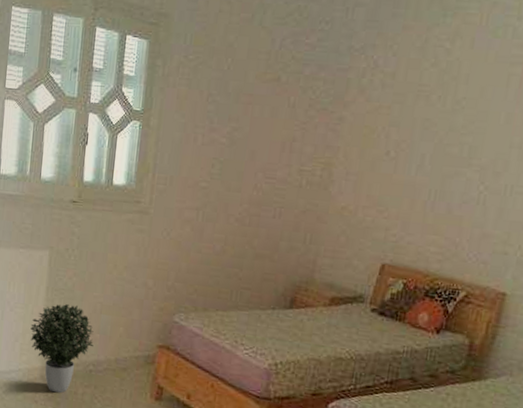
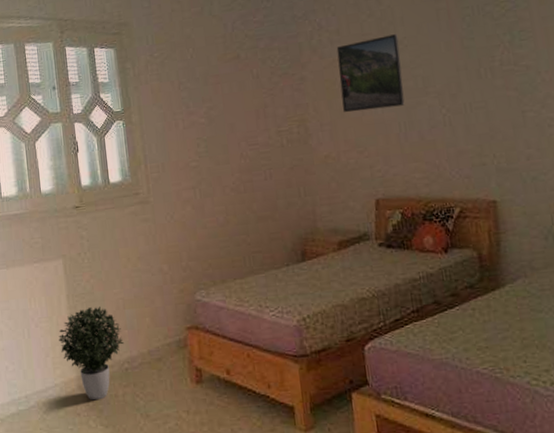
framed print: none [374,91,457,172] -> present [336,34,405,113]

